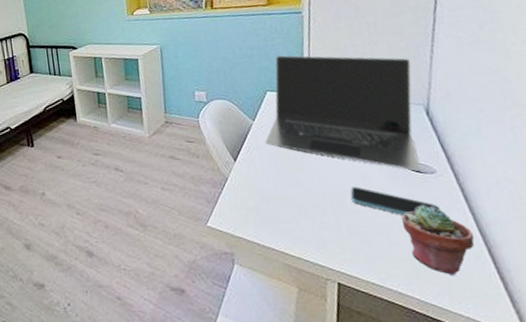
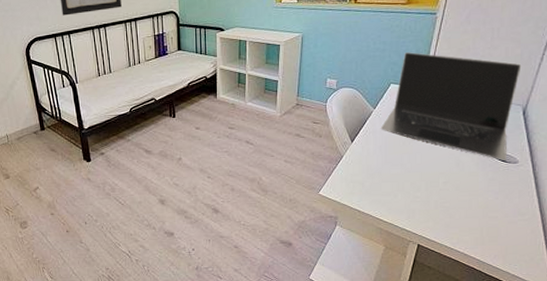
smartphone: present [350,186,442,215] -> none [443,170,515,195]
potted succulent: present [402,206,475,275] -> none [480,189,534,243]

